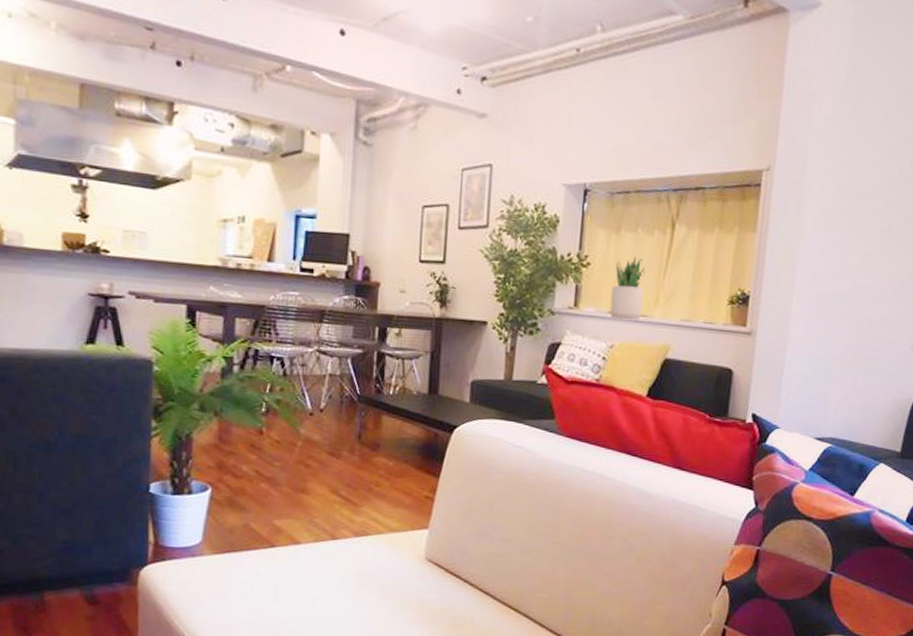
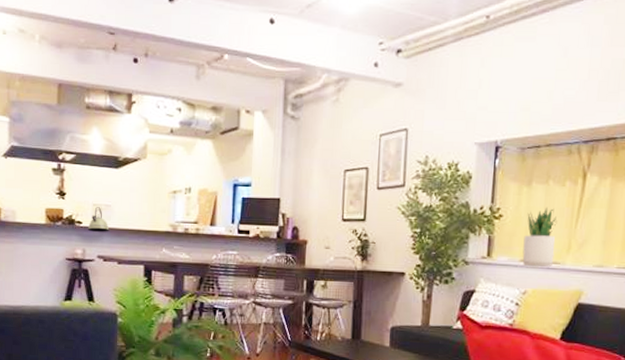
kettle: none [116,233,144,264] -> present [87,207,110,232]

